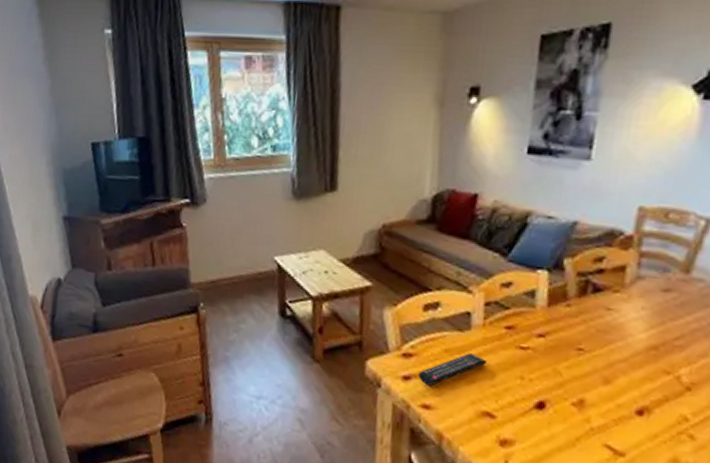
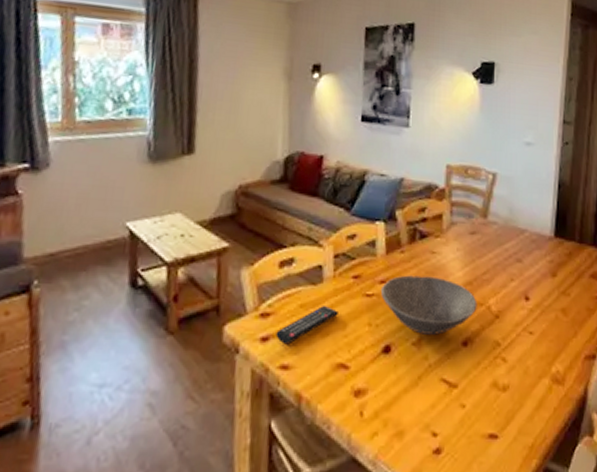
bowl: none [537,331,663,399] -> present [380,275,477,335]

